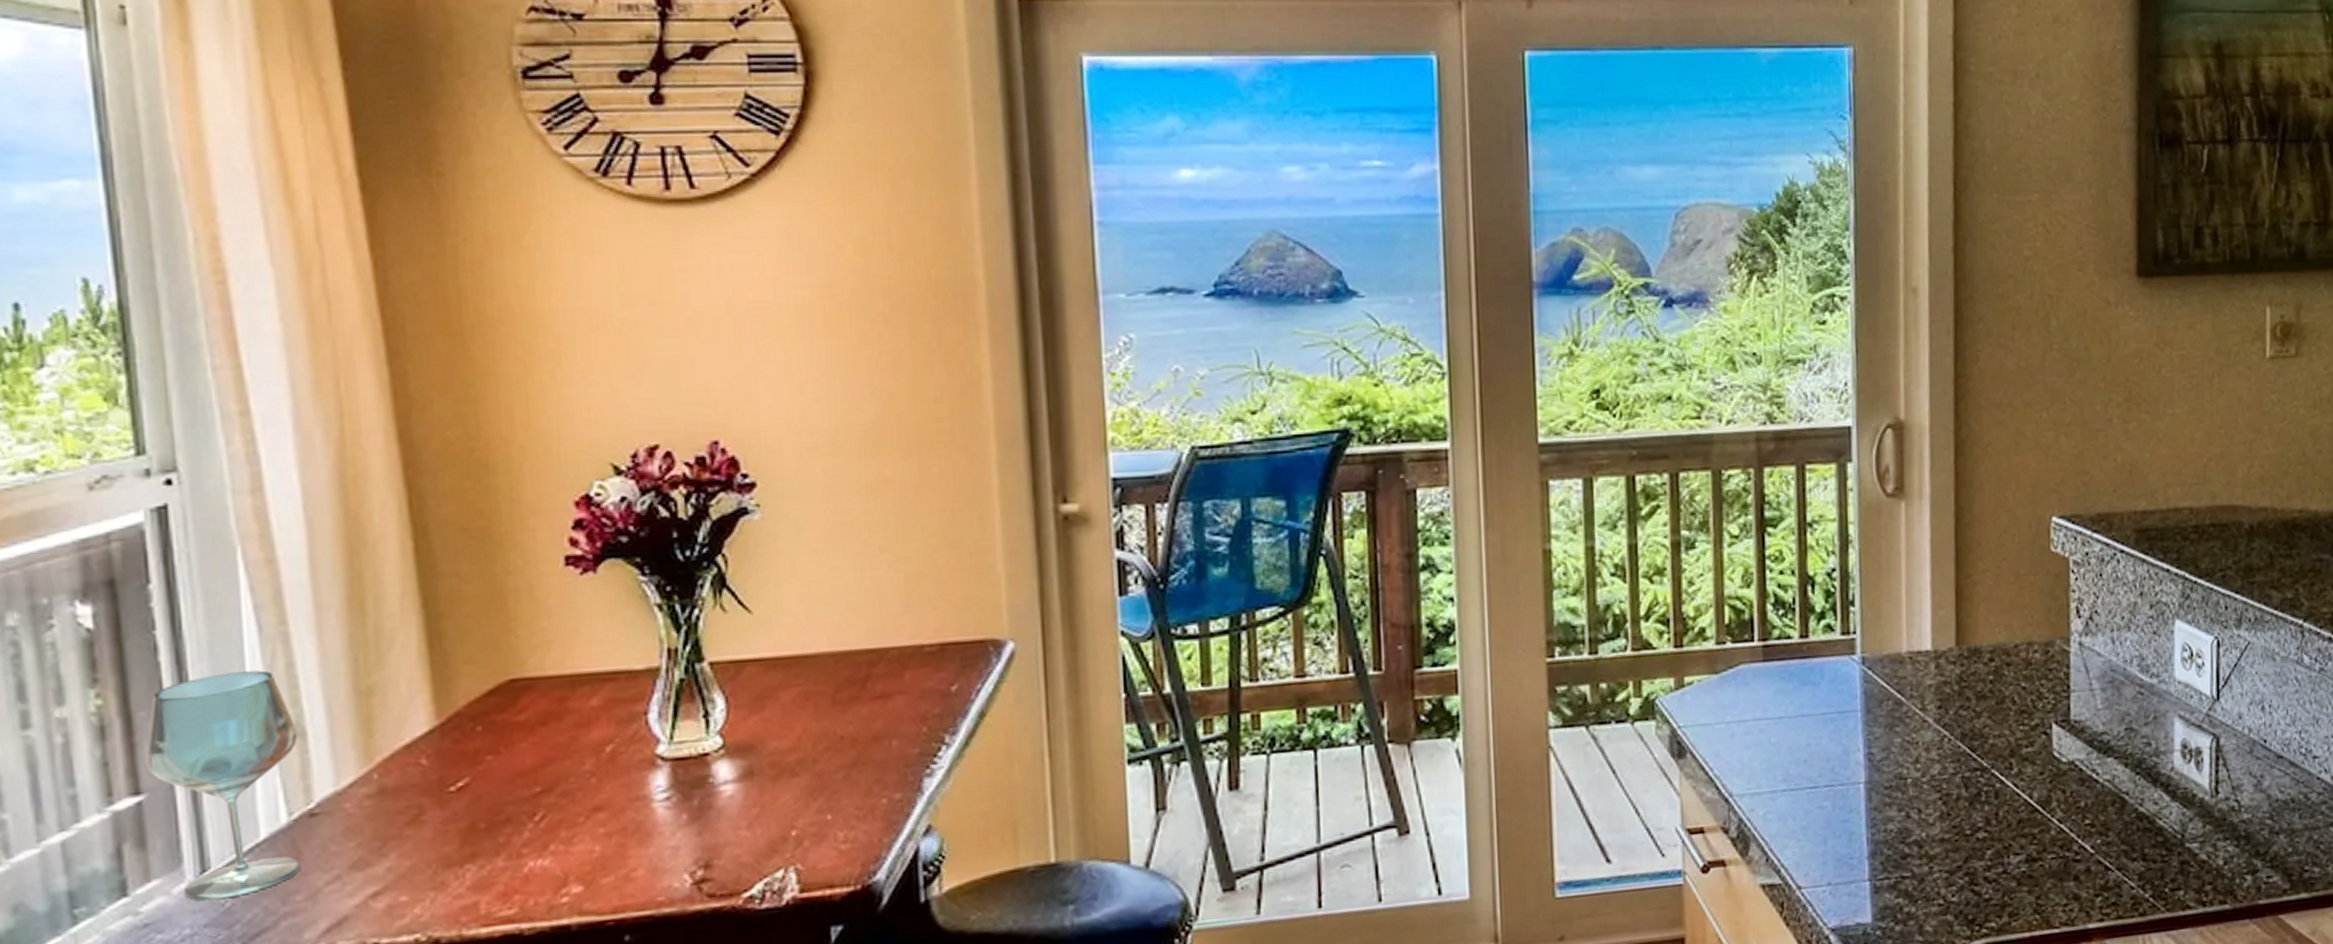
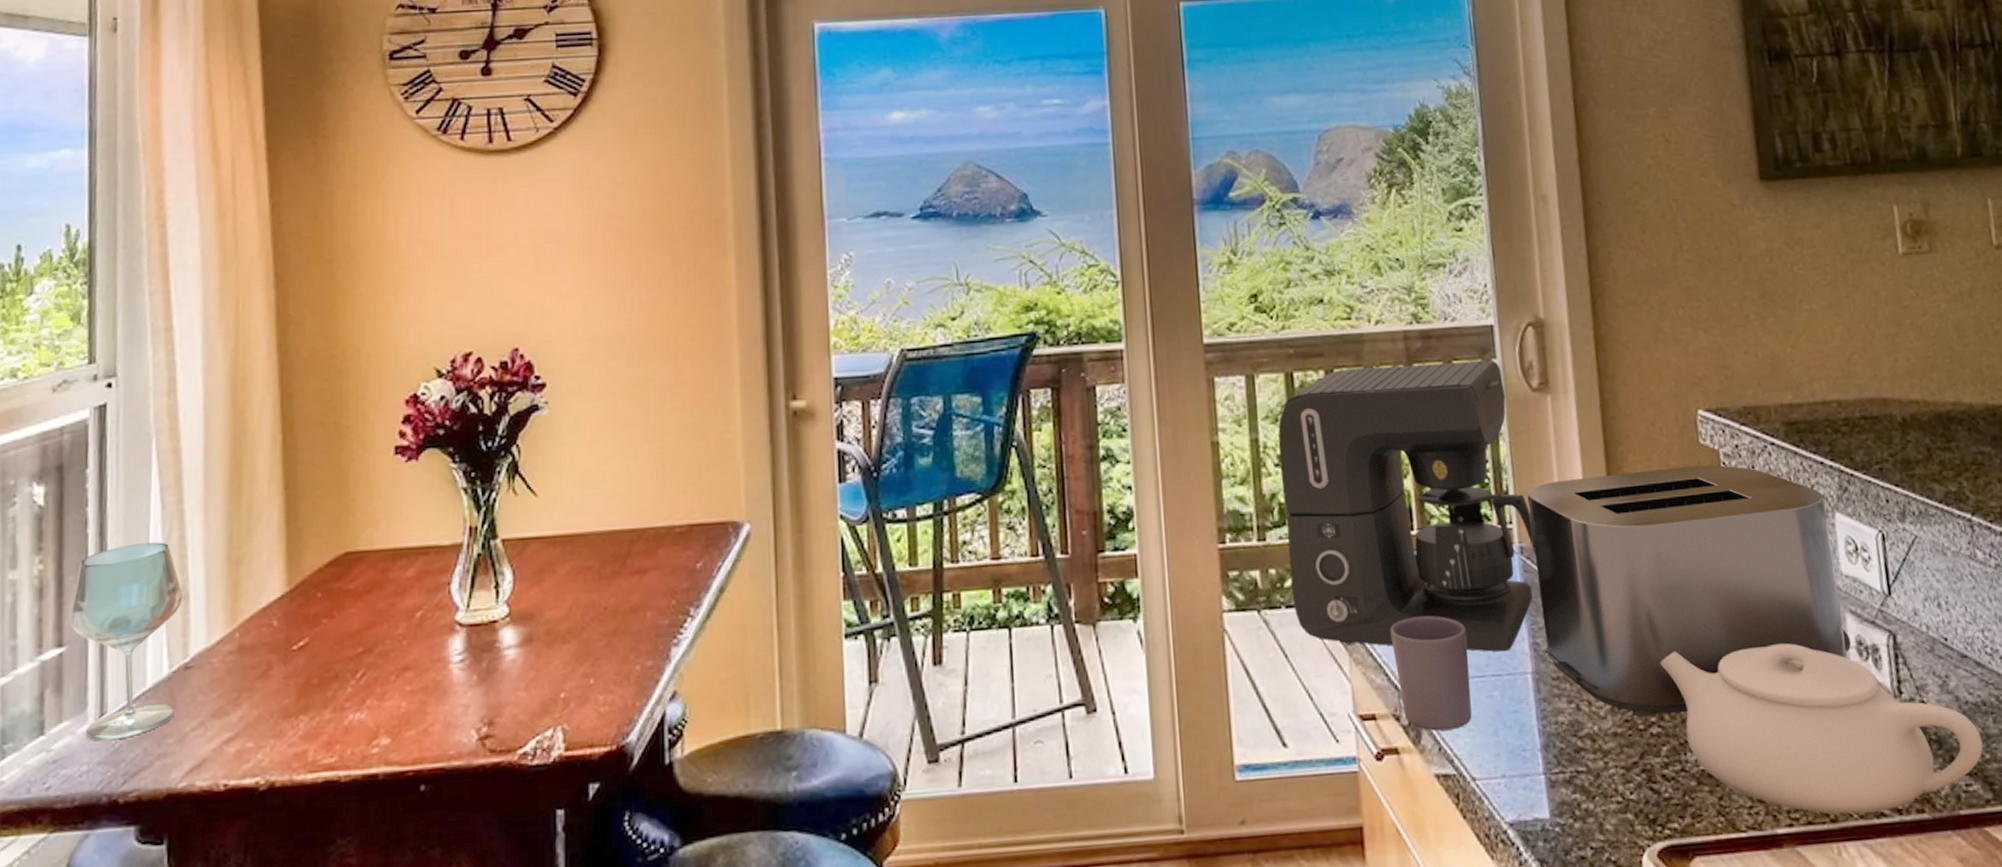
coffee maker: none [1615,463,1878,763] -> present [1278,360,1536,652]
mug: none [1723,728,1802,842] -> present [1390,616,1472,731]
toaster: none [1873,573,2177,824] -> present [1527,465,1851,718]
teapot: none [1991,748,2287,908] -> present [1660,643,1983,815]

